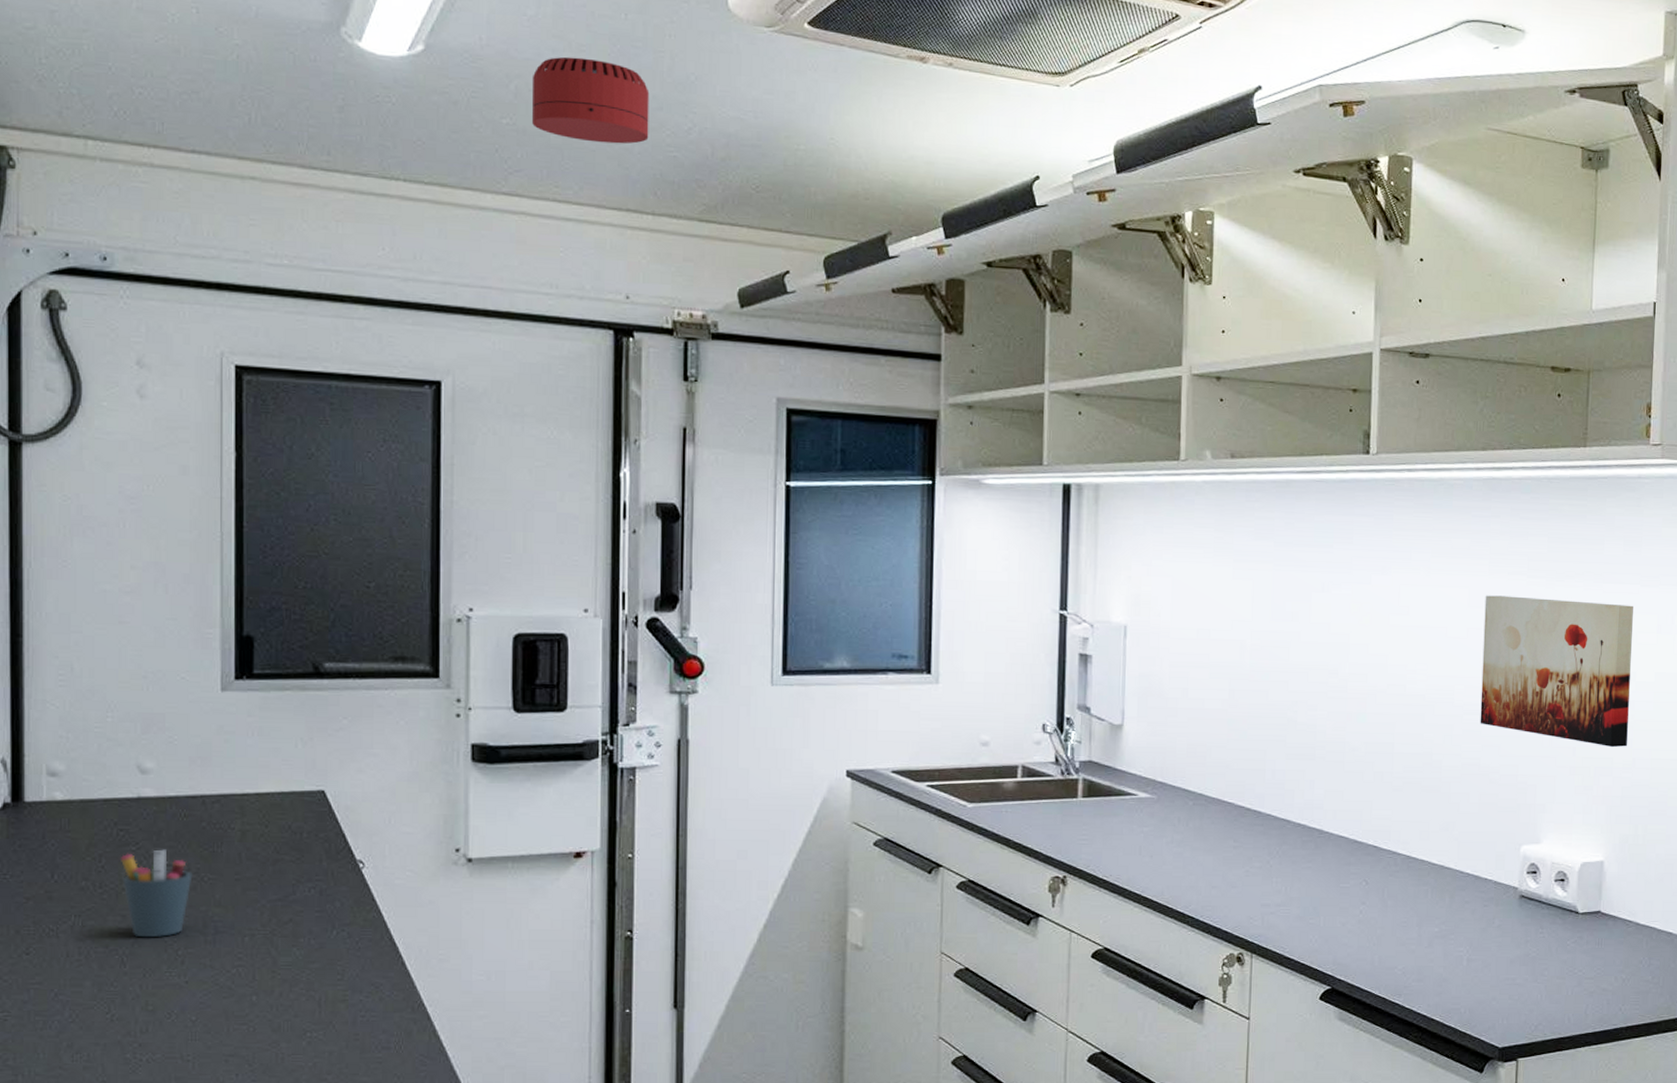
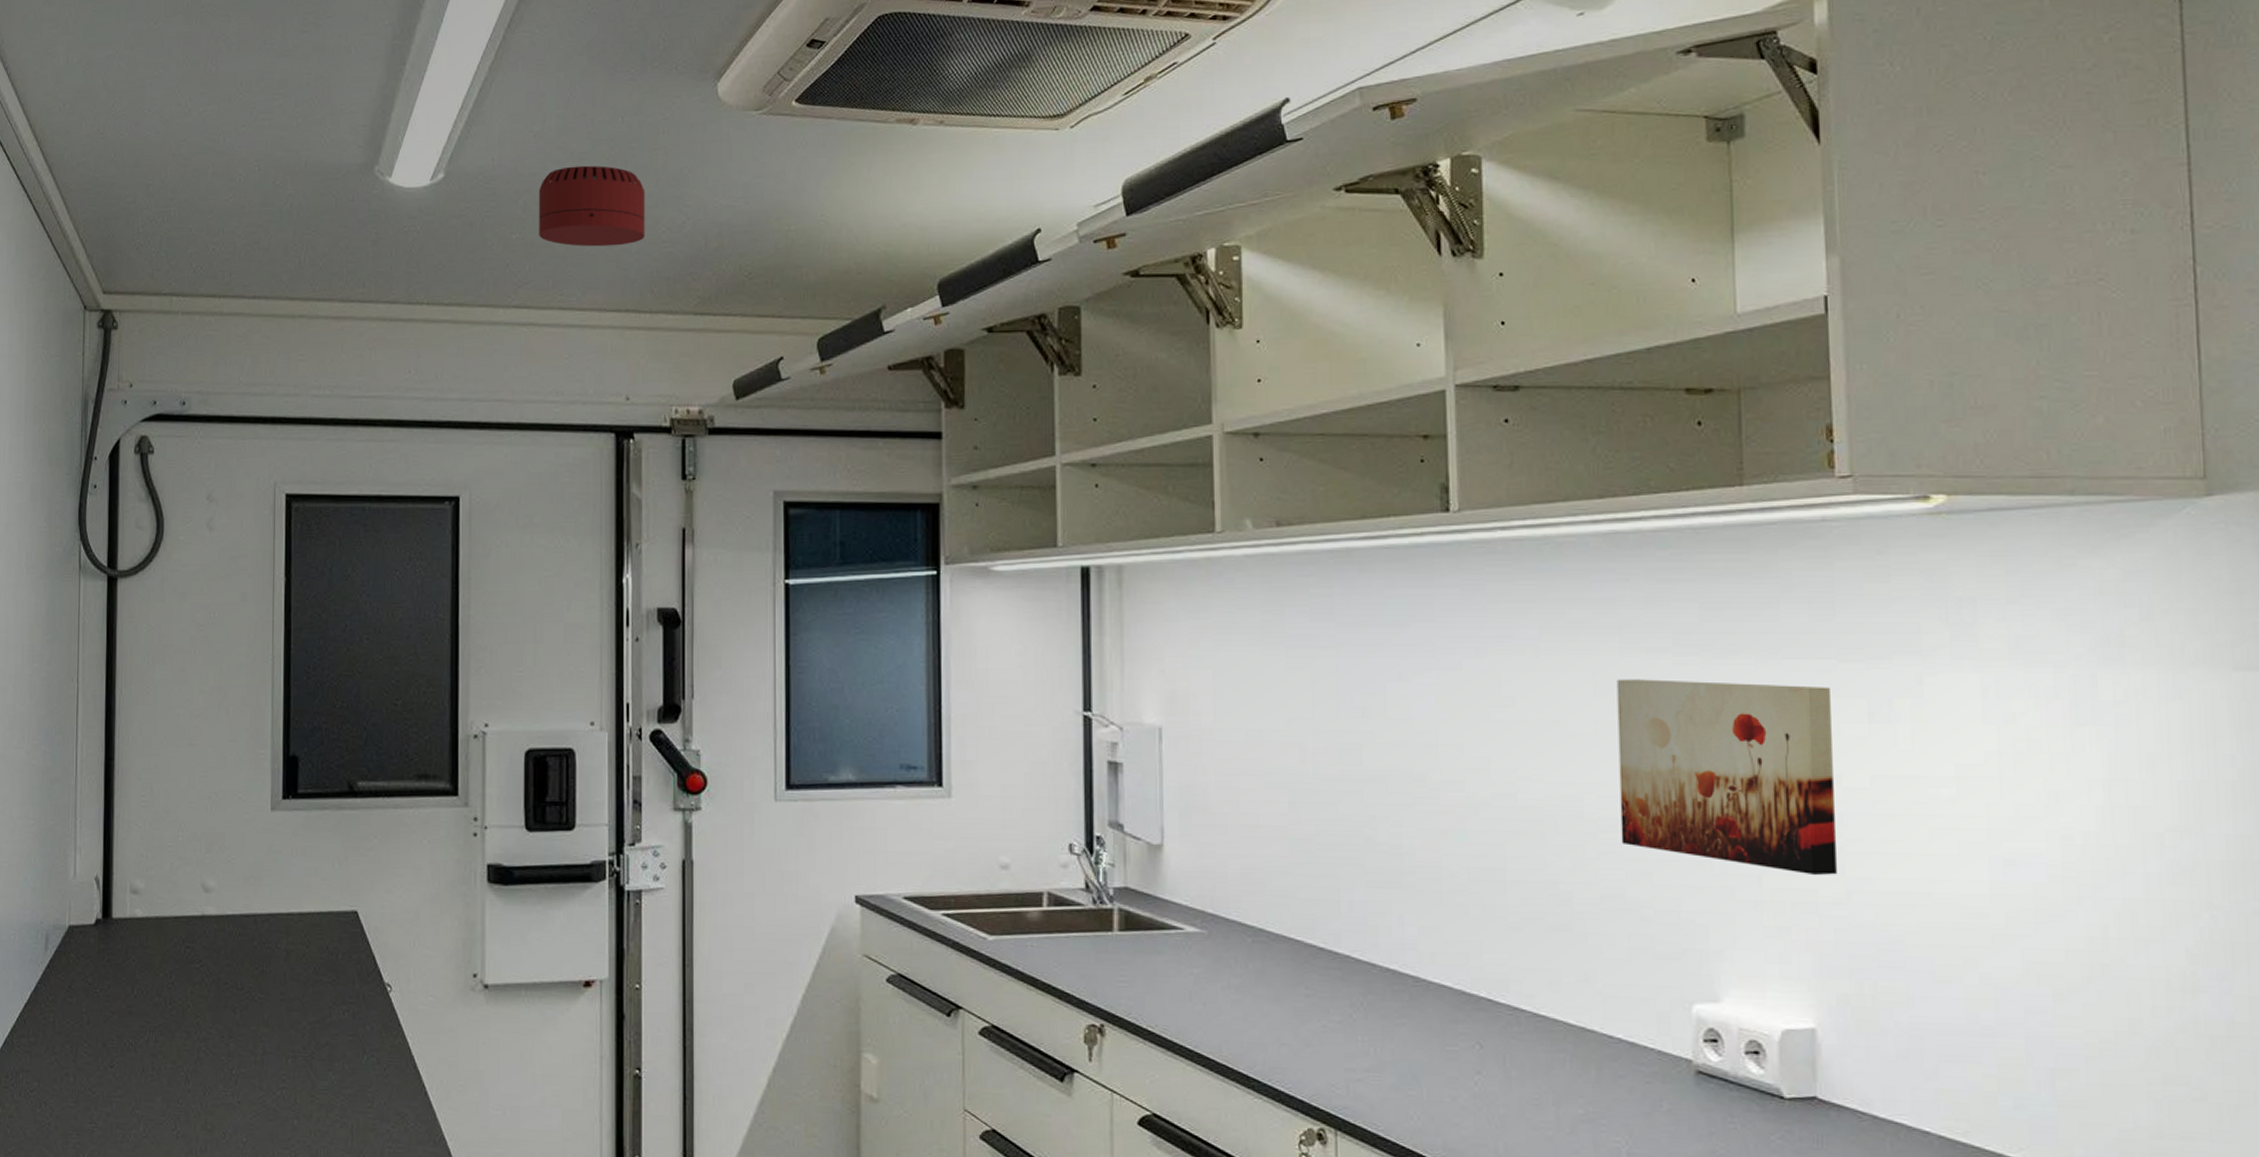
pen holder: present [121,849,193,938] -> none [187,967,245,1056]

